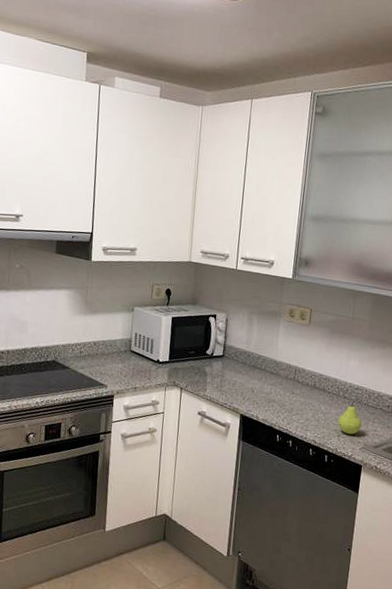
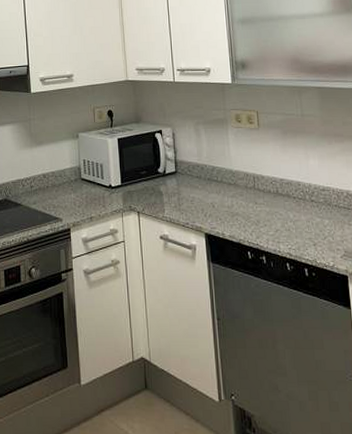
fruit: present [338,401,363,435] -> none [310,204,338,241]

